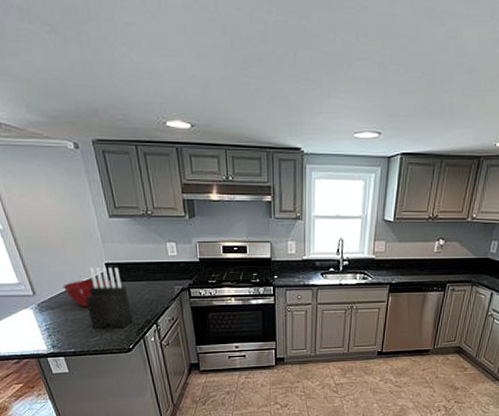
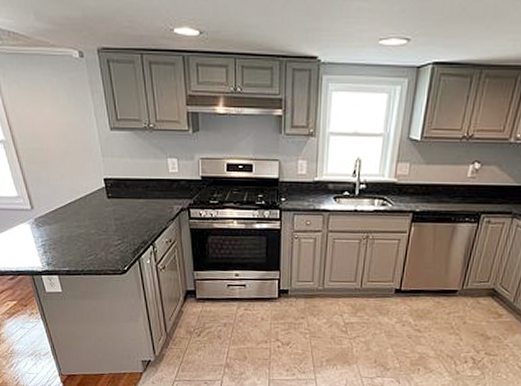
mixing bowl: present [62,279,112,308] -> none [60,195,110,225]
knife block: present [85,267,133,330] -> none [82,182,129,249]

